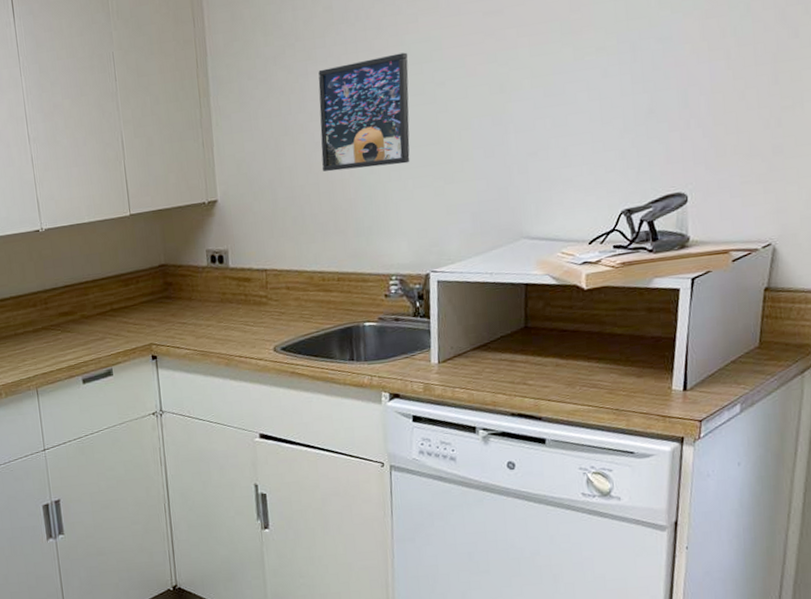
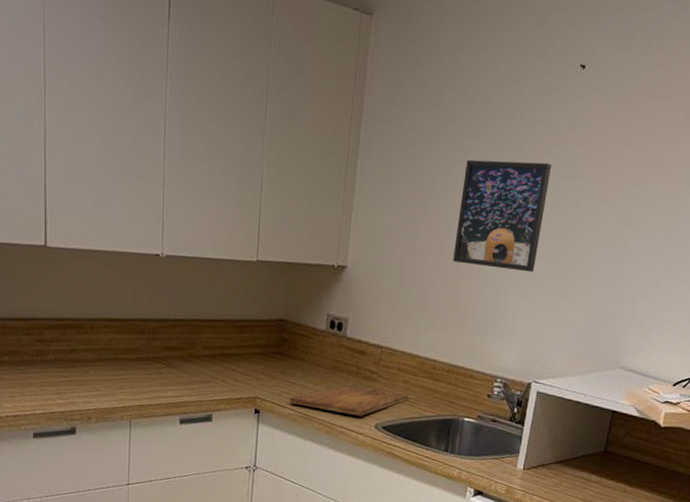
cutting board: none [183,311,302,344] -> present [289,385,408,416]

